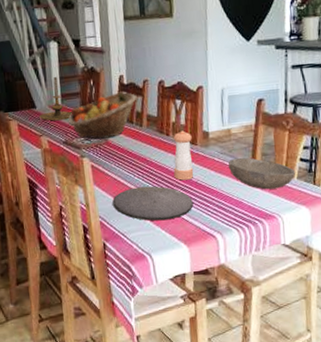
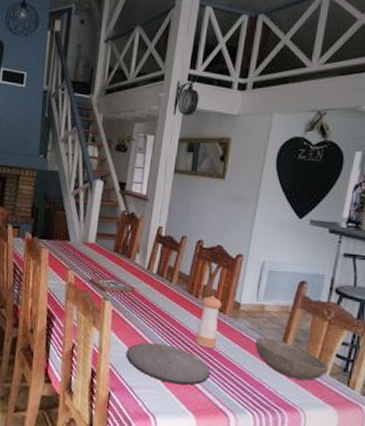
candle holder: present [40,77,72,121] -> none [71,215,104,259]
fruit basket: present [69,91,137,139] -> none [99,242,172,288]

